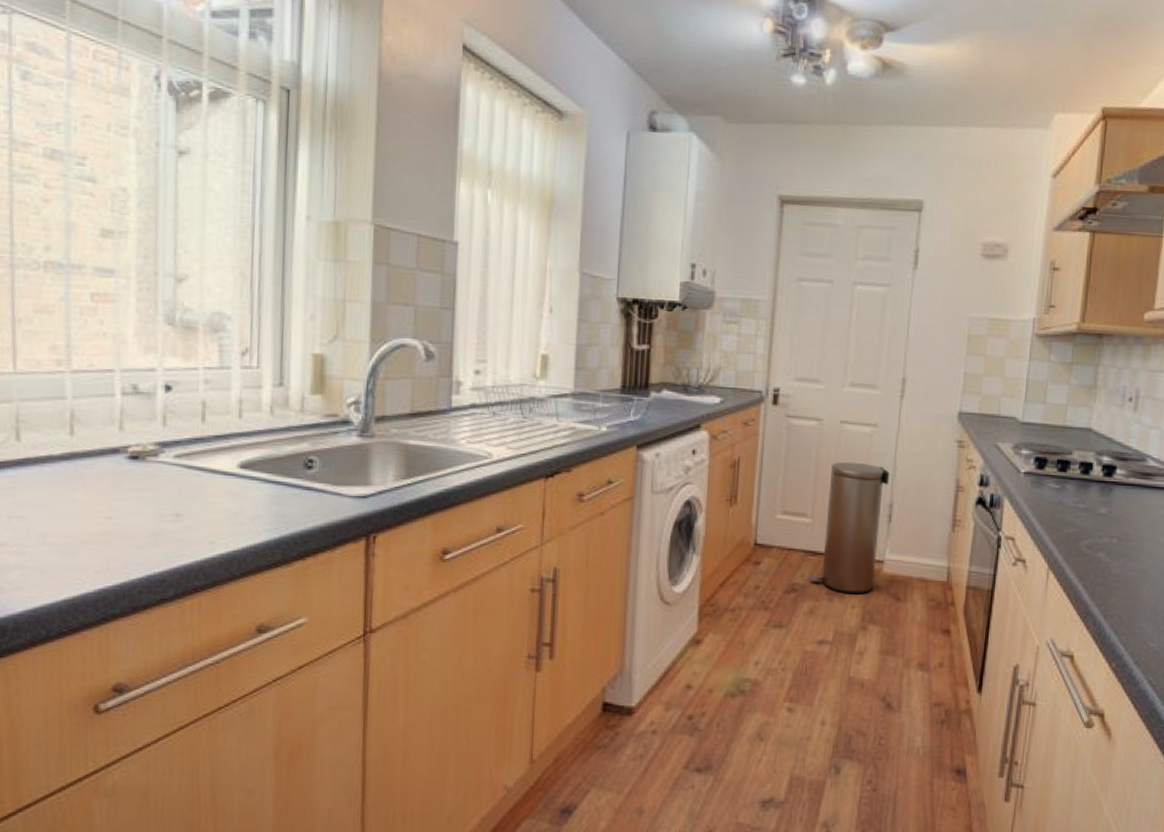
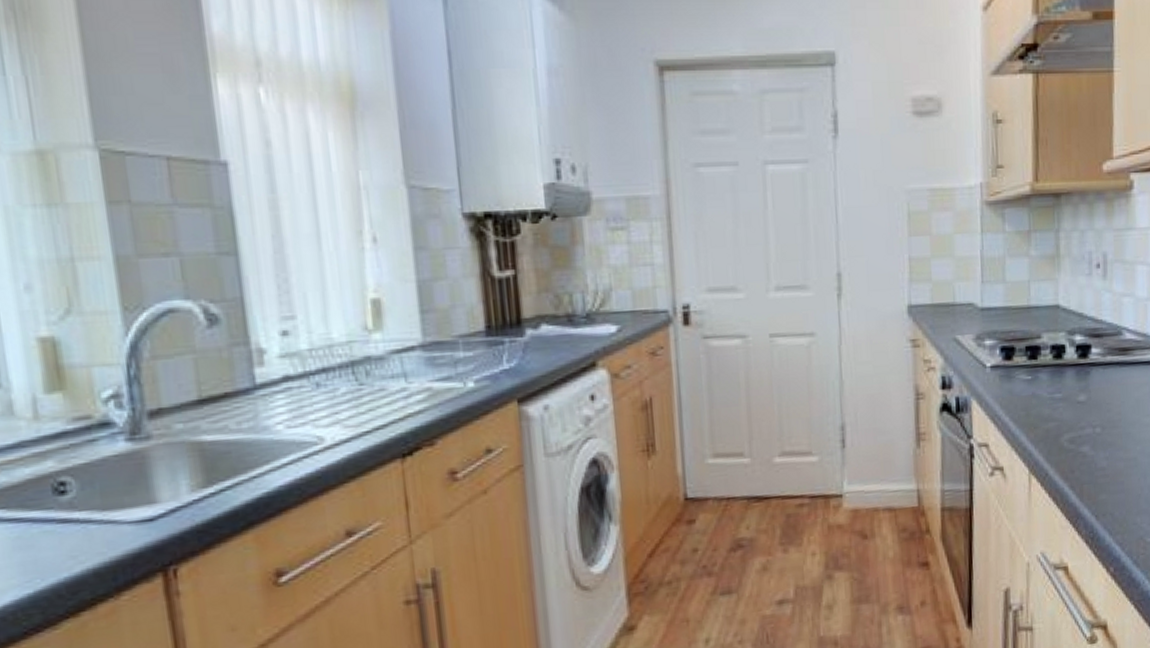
pedal bin: present [810,461,890,595] -> none [757,381,837,541]

